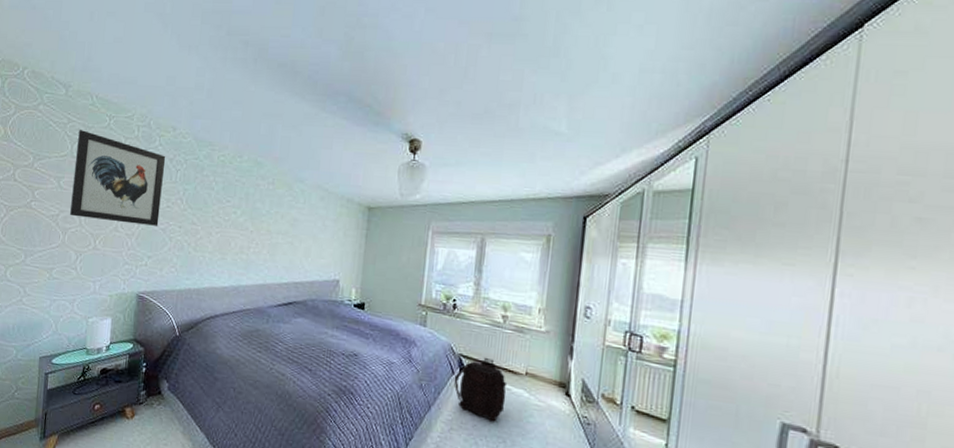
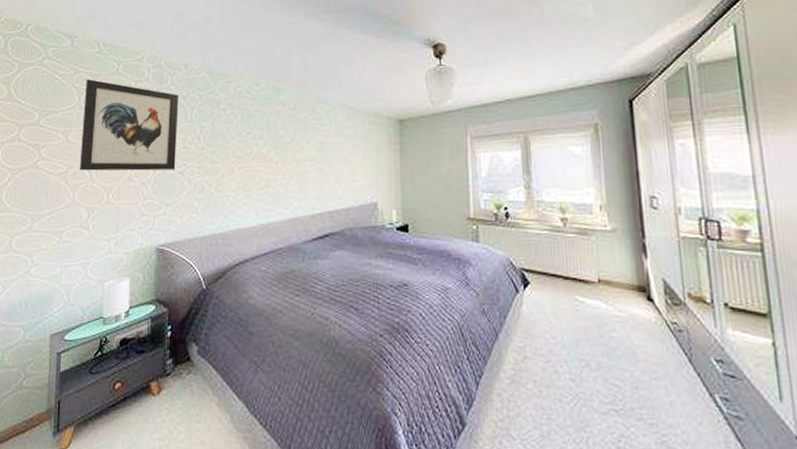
backpack: present [454,357,508,422] -> none [519,268,582,343]

